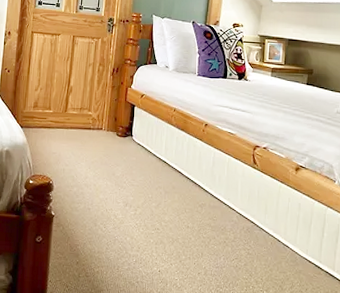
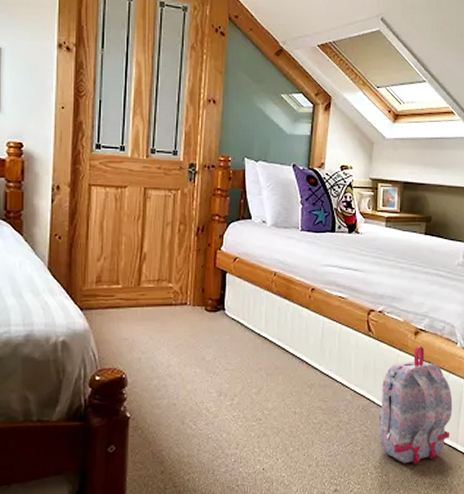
backpack: none [261,180,330,285] -> present [378,346,453,464]

